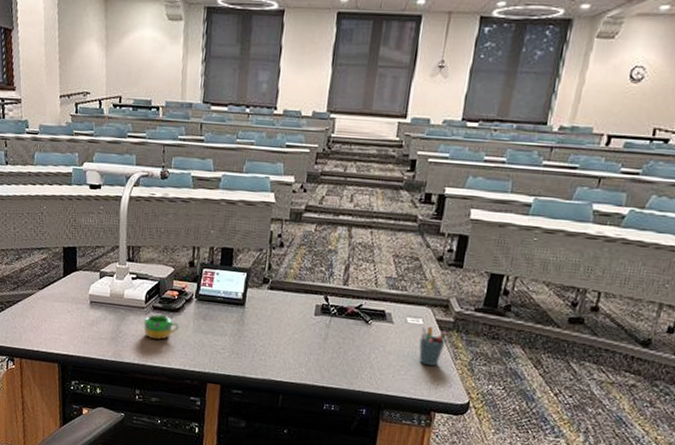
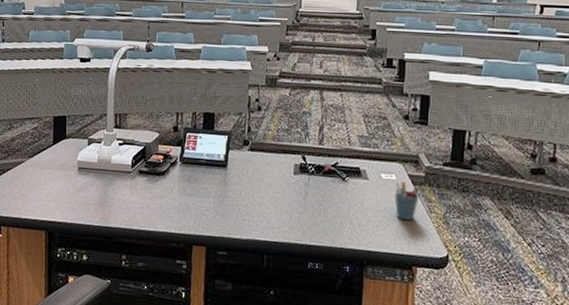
mug: present [144,314,179,340] -> none [130,178,165,203]

